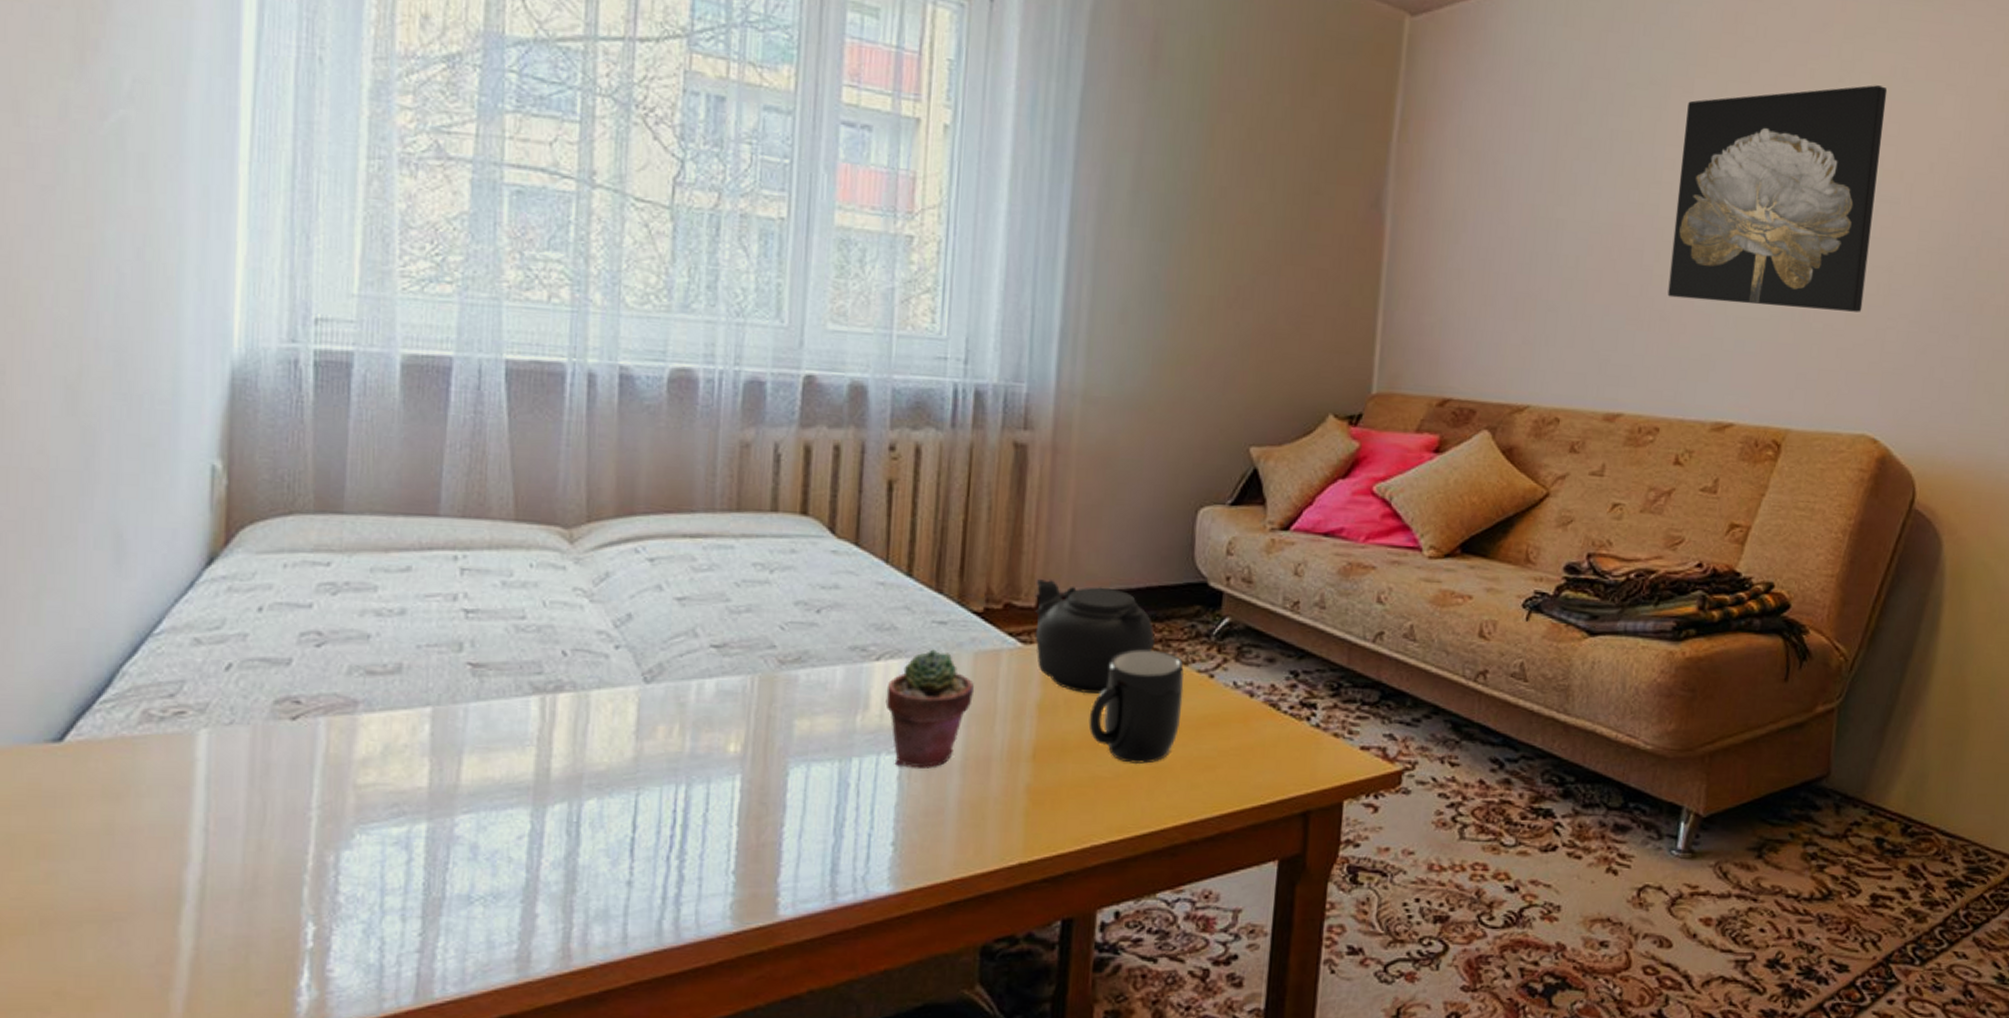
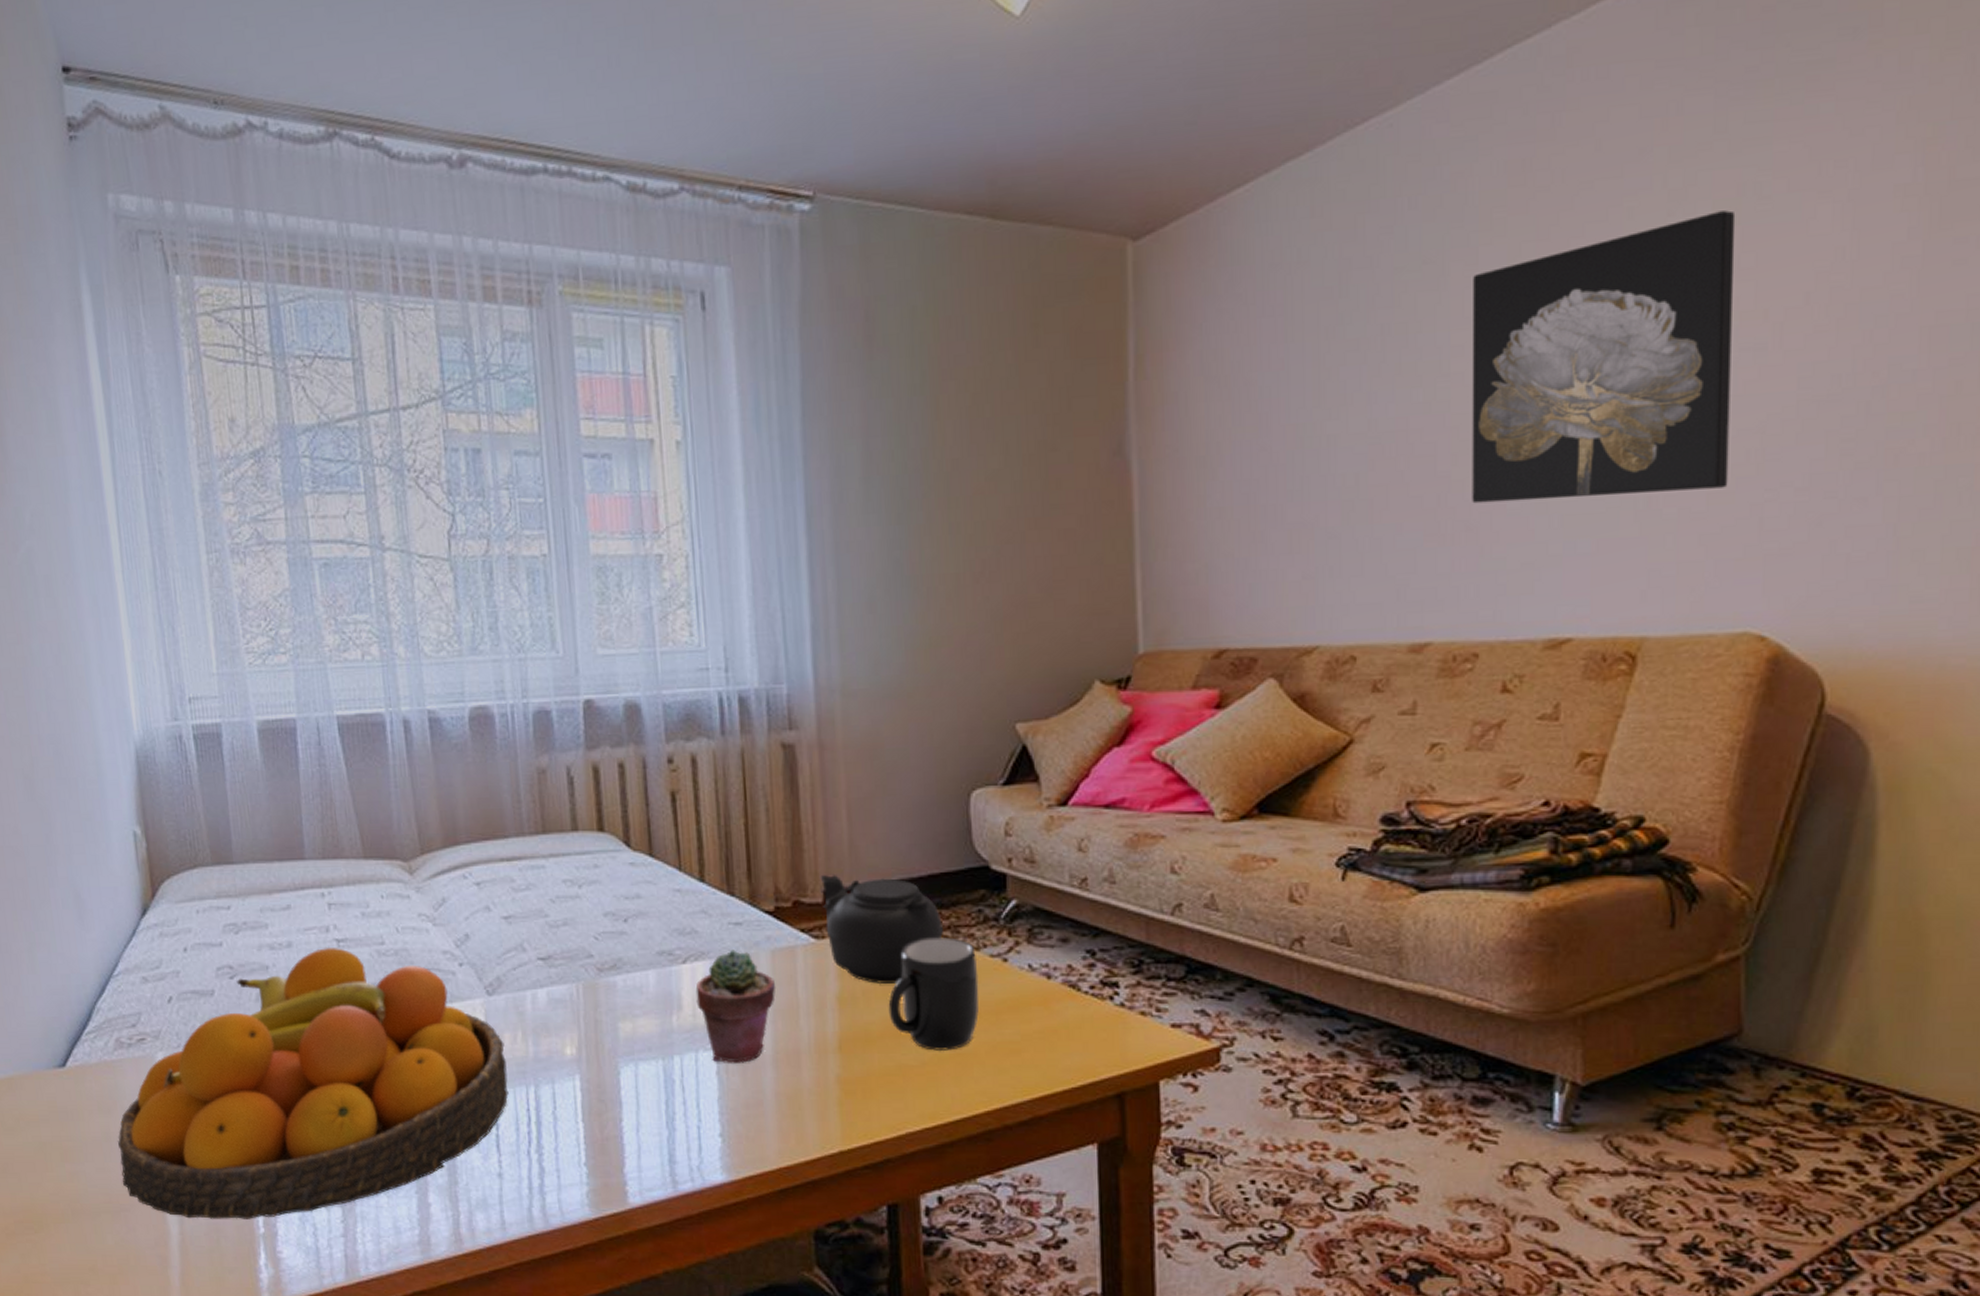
fruit bowl: none [123,618,657,932] -> present [118,948,509,1219]

